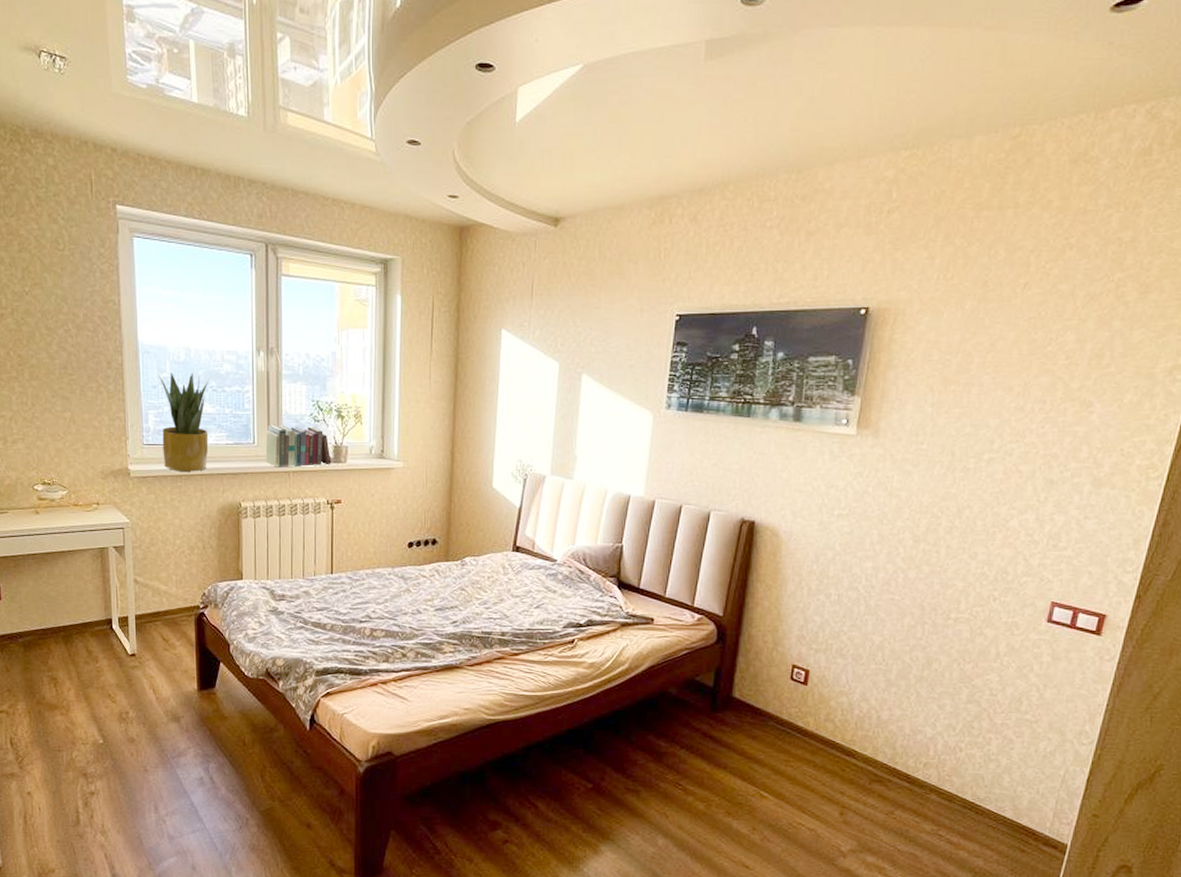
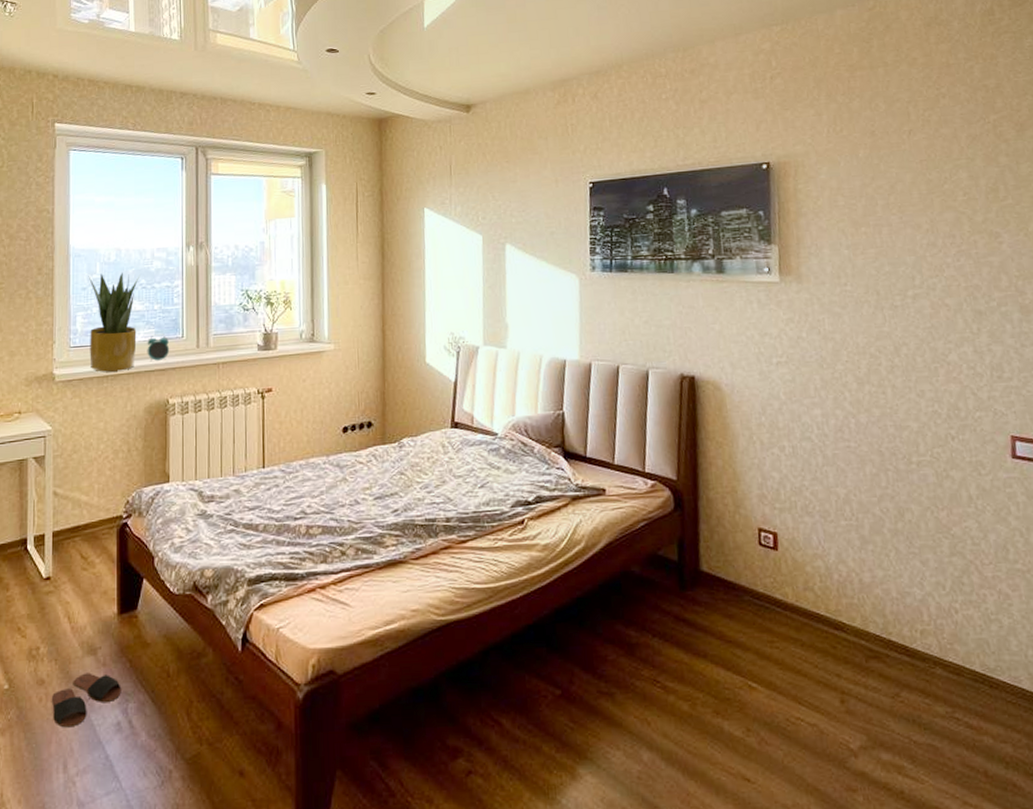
slipper: none [142,736,203,779] -> present [52,672,121,728]
alarm clock: none [219,438,241,467] -> present [147,334,170,364]
books: present [265,424,332,468] -> none [194,315,262,360]

